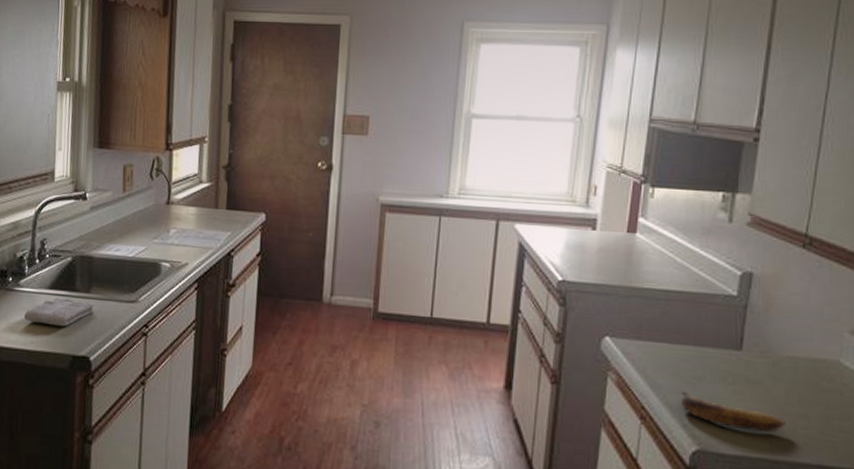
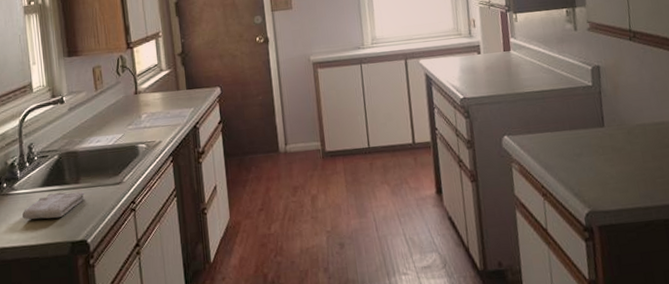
banana: present [680,391,786,433] -> none [567,167,647,189]

